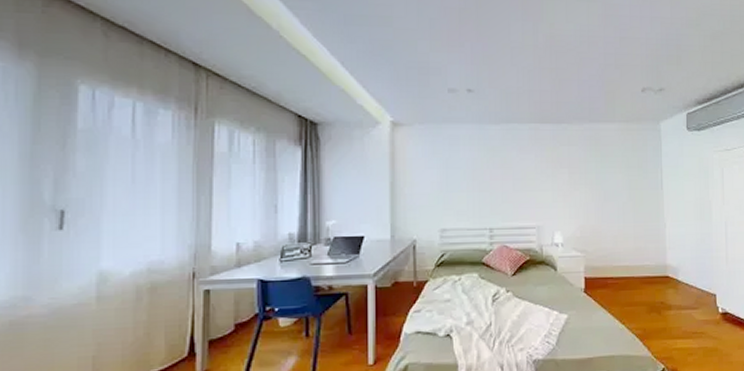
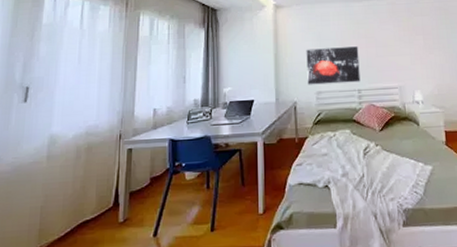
wall art: none [429,178,493,221] -> present [306,46,361,85]

